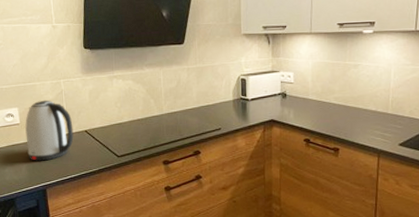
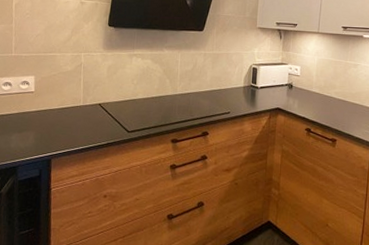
kettle: present [25,100,74,161] -> none [37,71,88,131]

